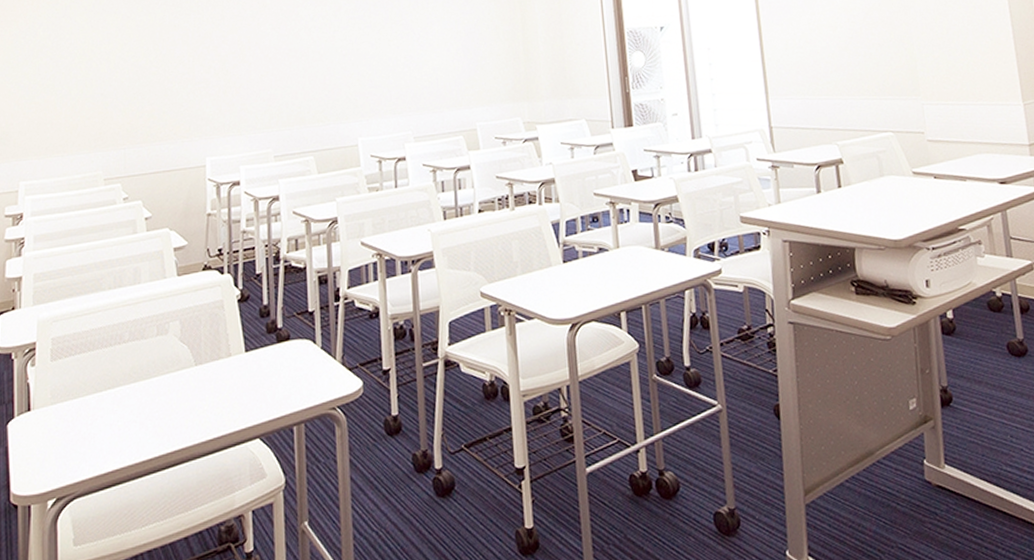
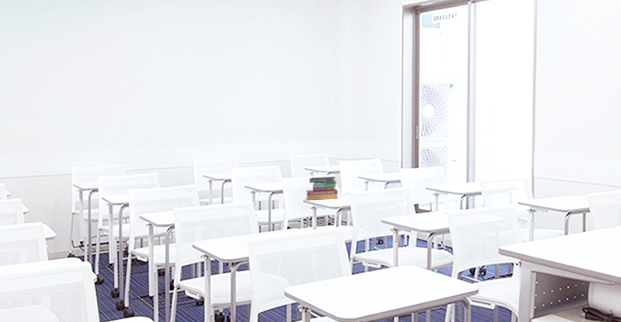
books: none [498,143,538,175] -> present [305,176,338,200]

